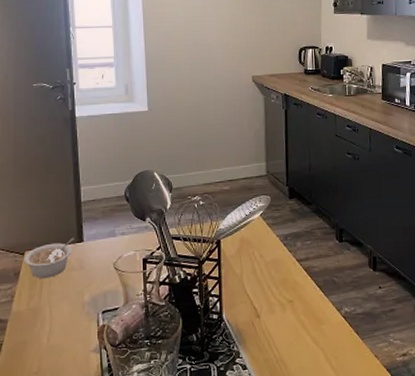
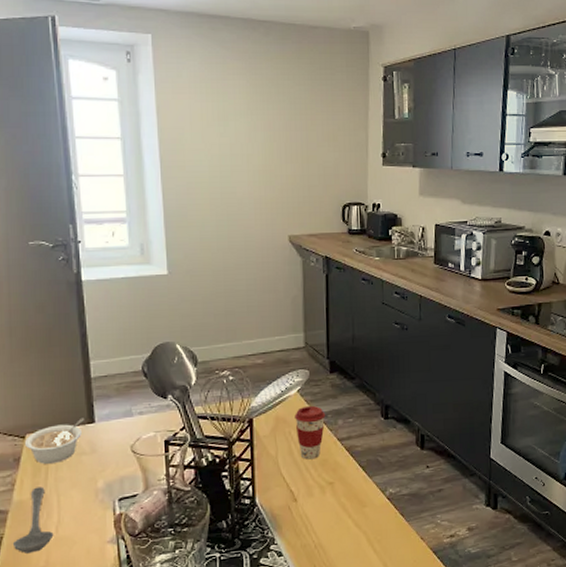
stirrer: none [10,299,46,360] -> present [12,486,54,554]
coffee cup: none [258,228,286,279] -> present [295,405,326,460]

